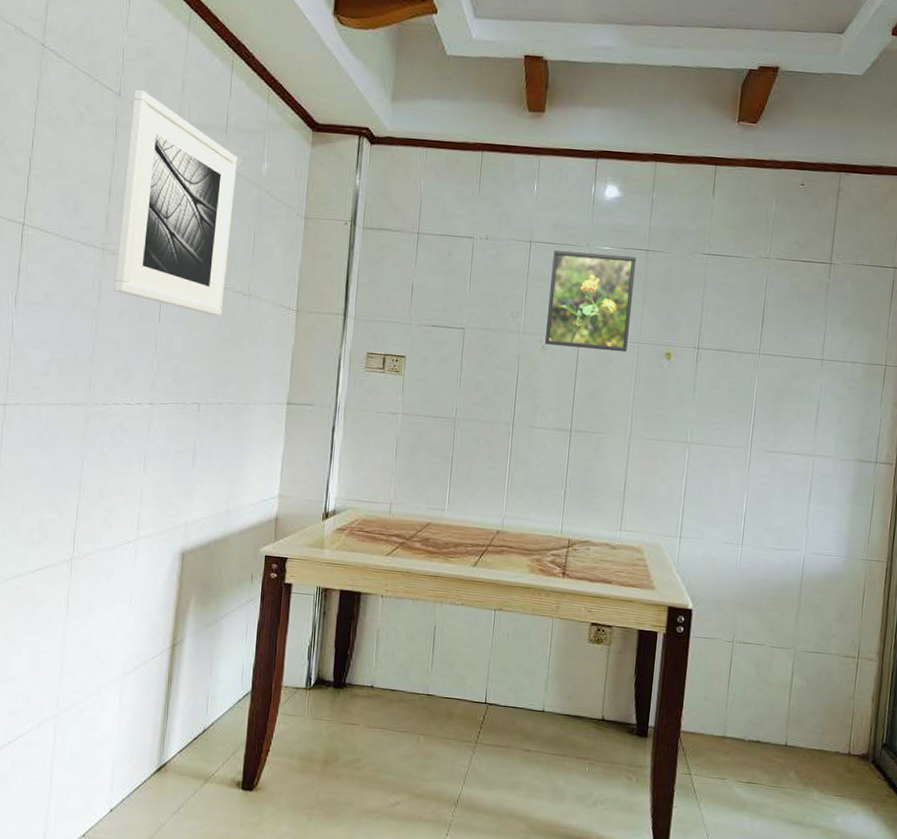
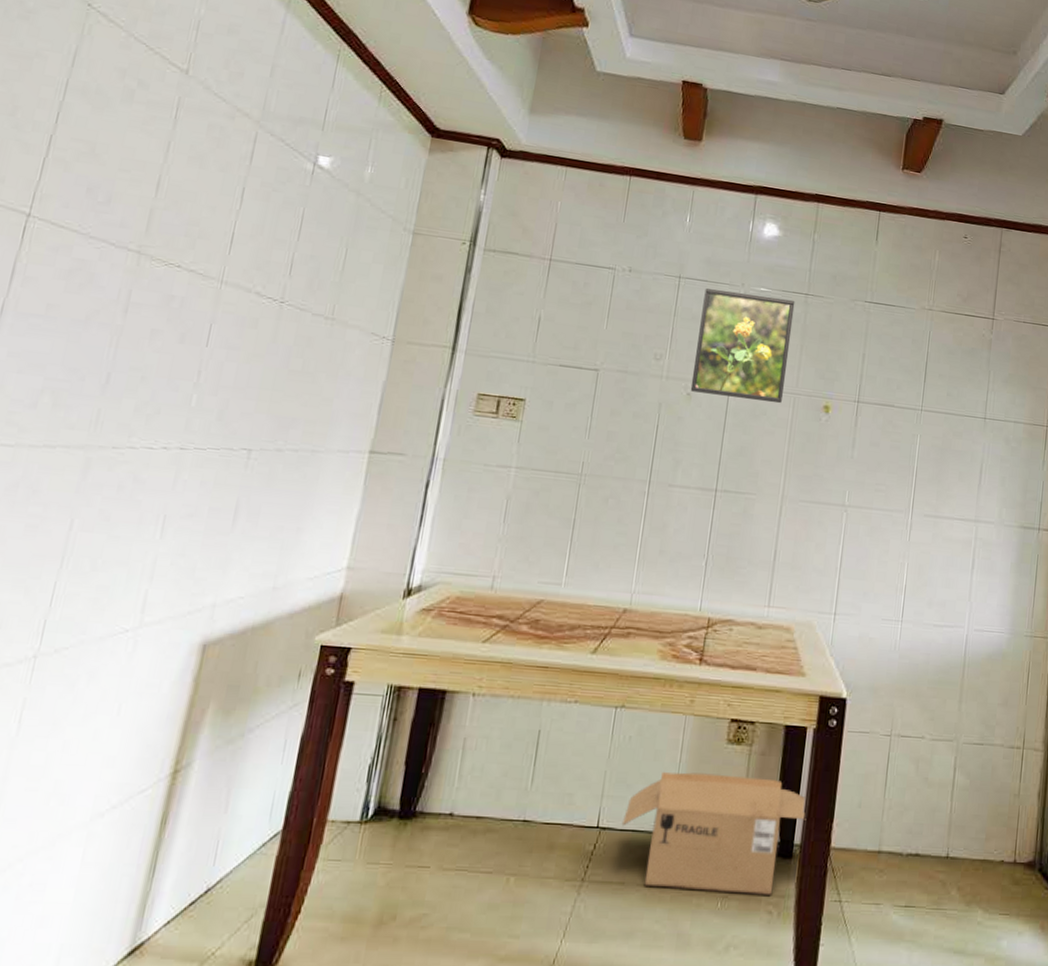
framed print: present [114,89,237,316] -> none [148,69,334,343]
cardboard box: none [505,663,659,765] -> present [622,772,806,895]

